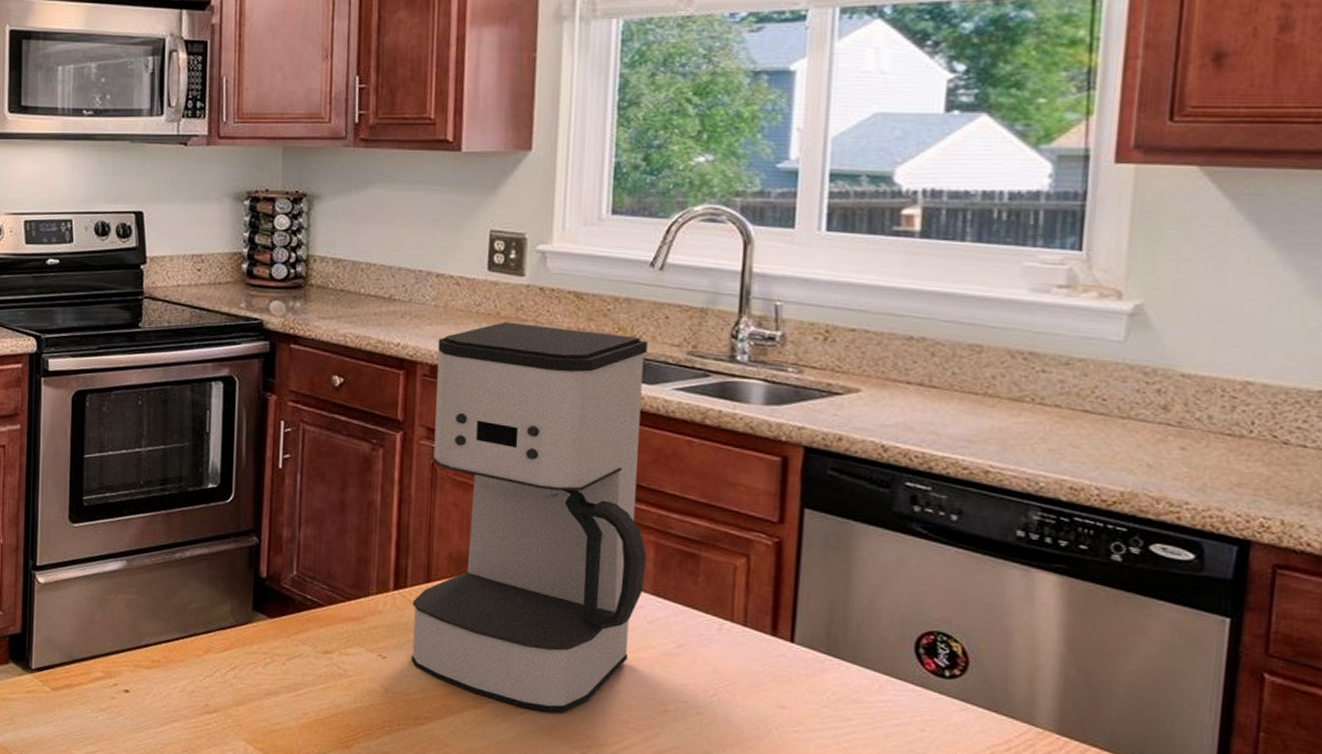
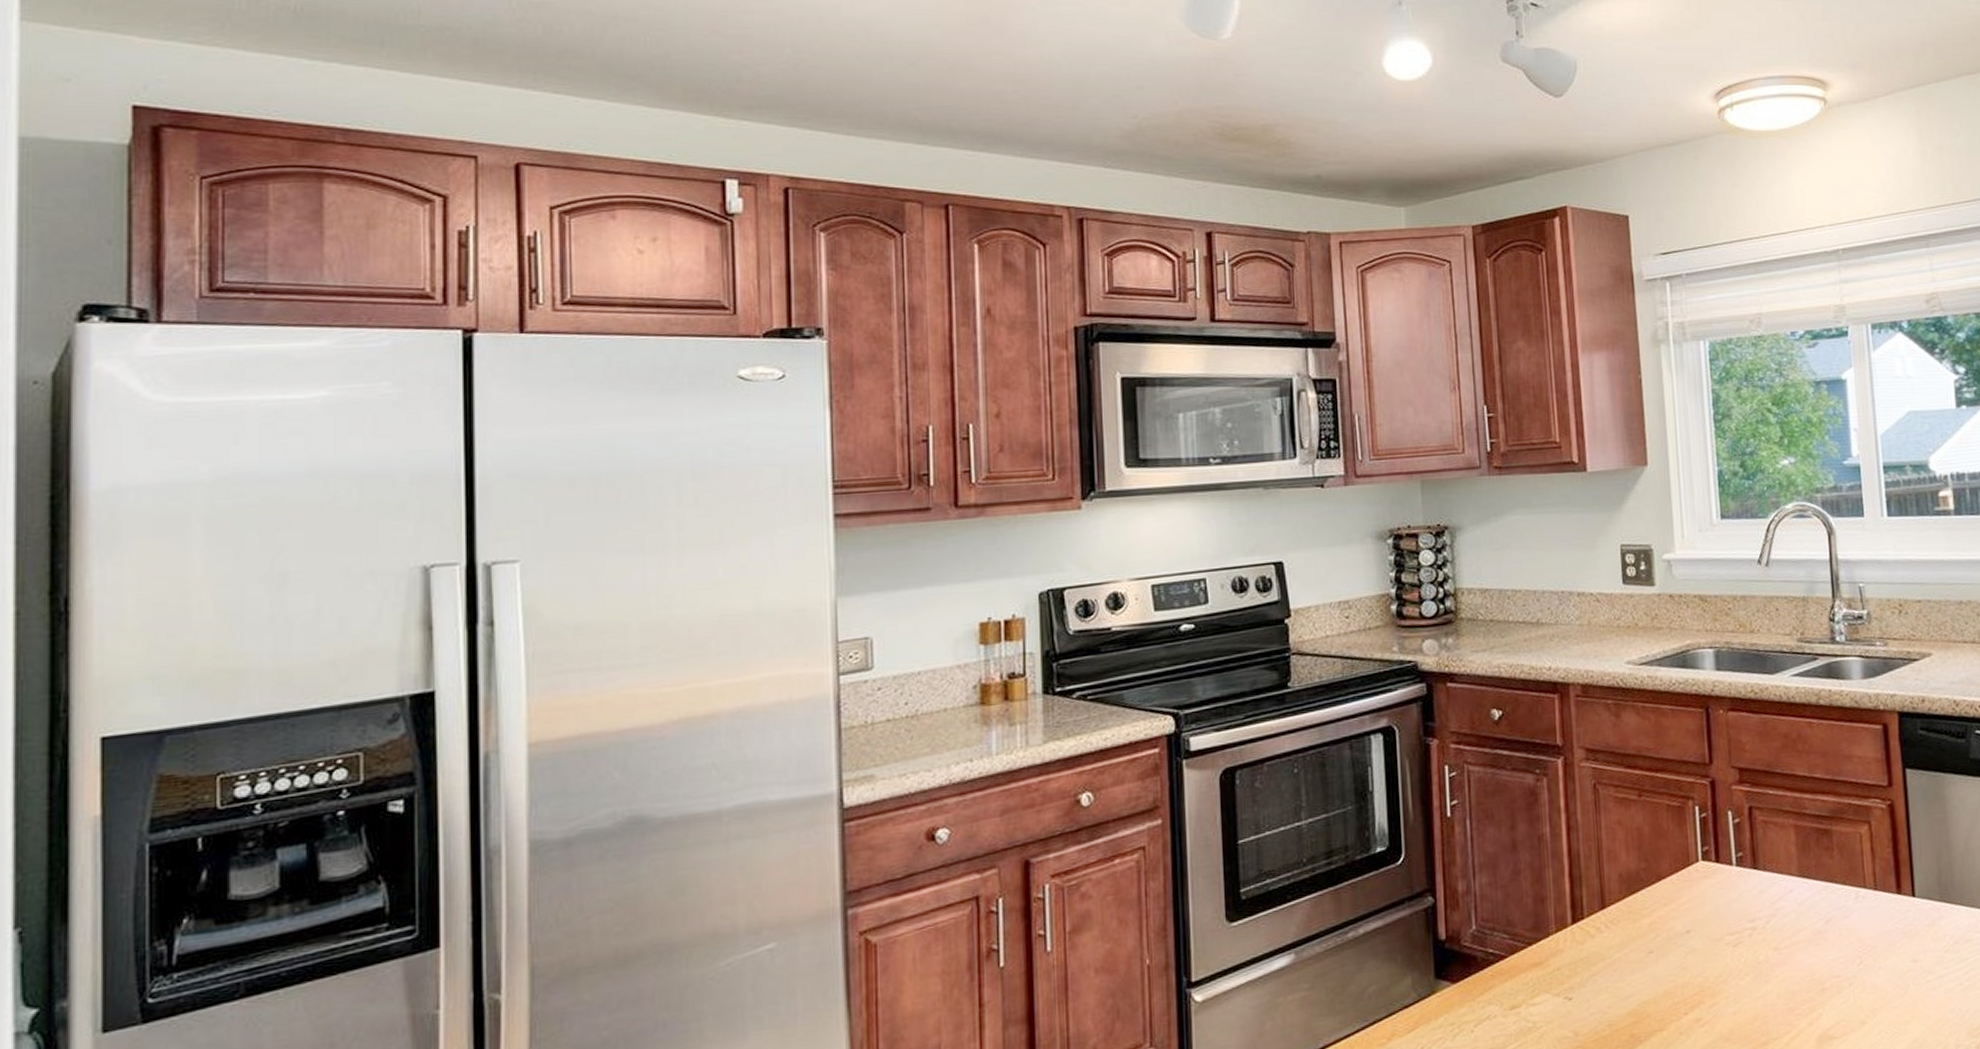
coffee maker: present [411,322,648,712] -> none [1586,631,1791,1019]

